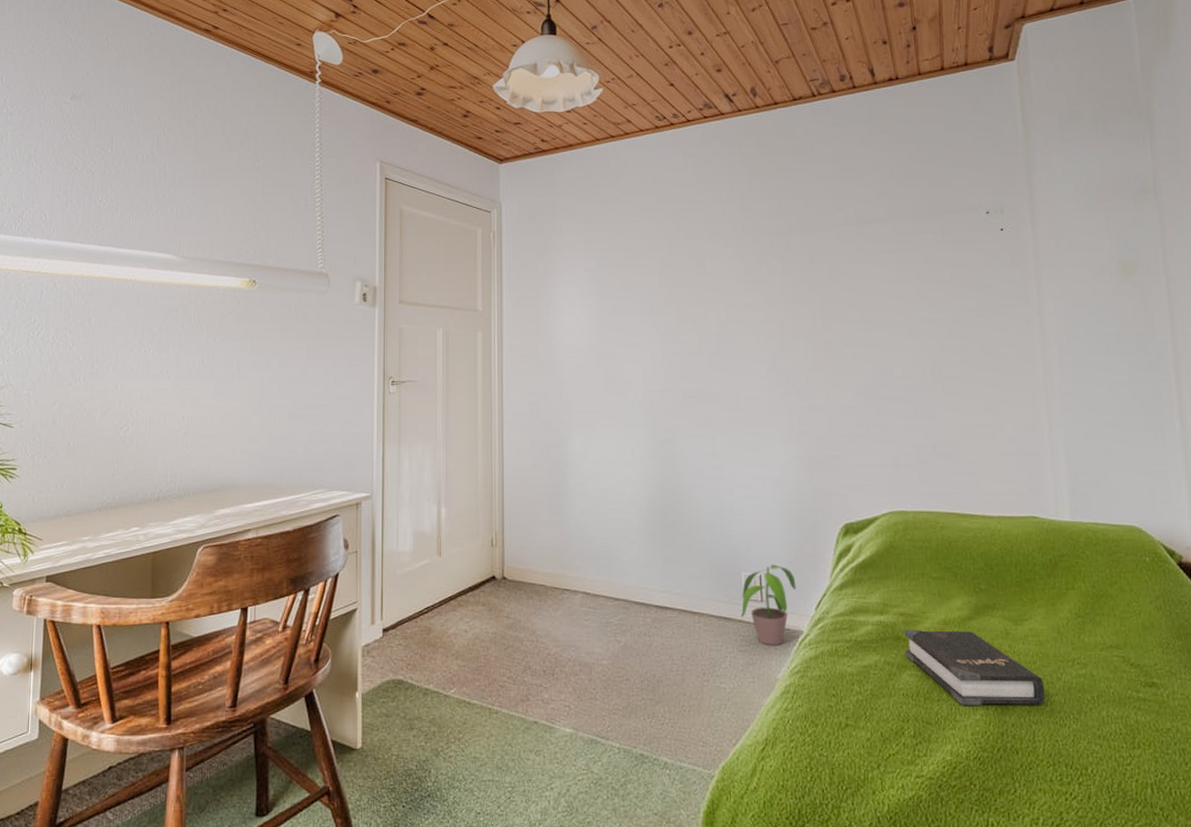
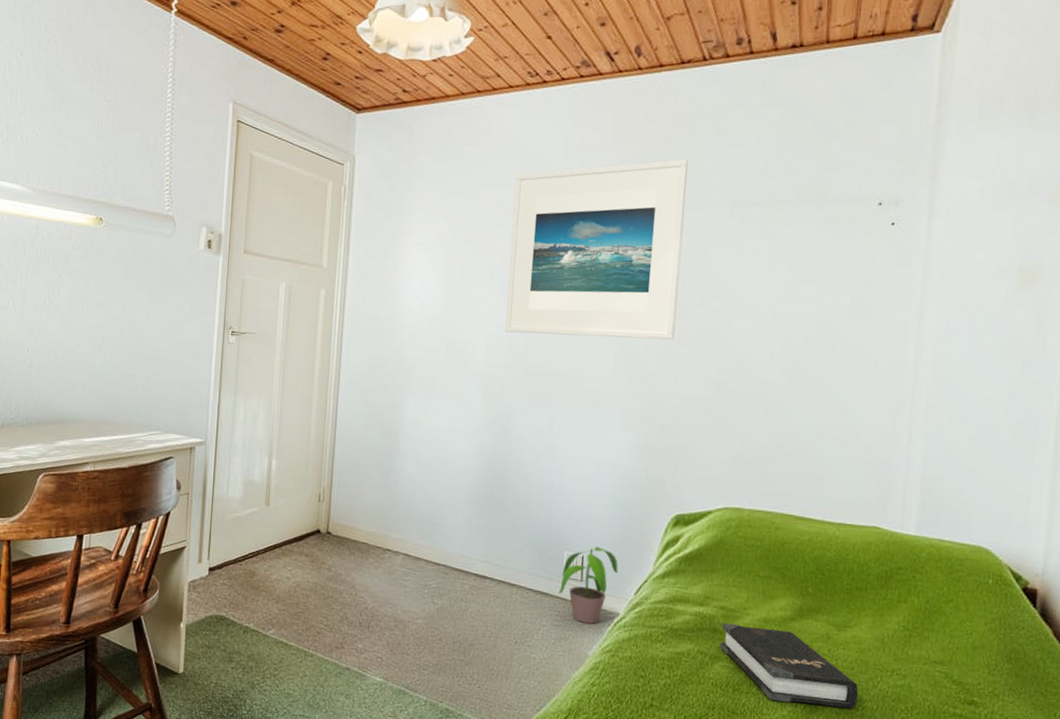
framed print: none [655,185,820,359] -> present [505,159,689,340]

